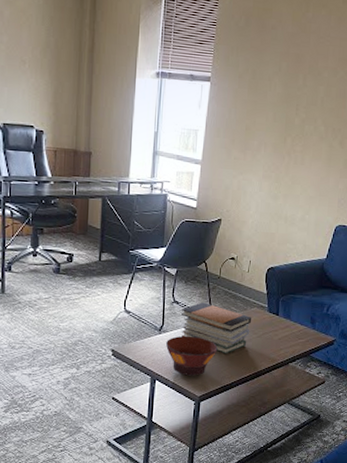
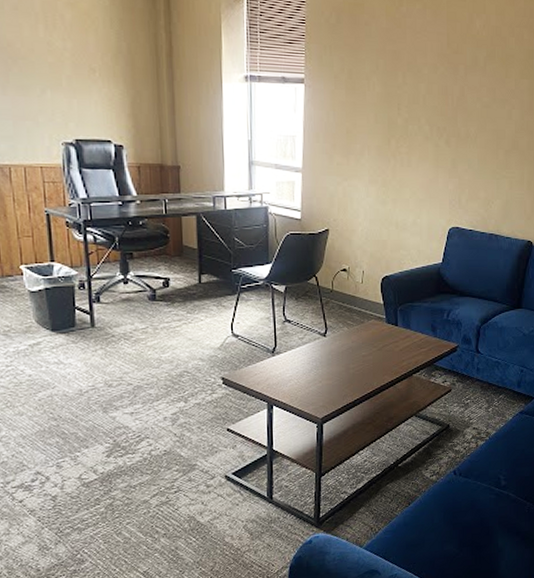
bowl: present [166,335,218,376] -> none [281,355,337,398]
book stack: present [180,302,252,354] -> none [293,318,370,371]

